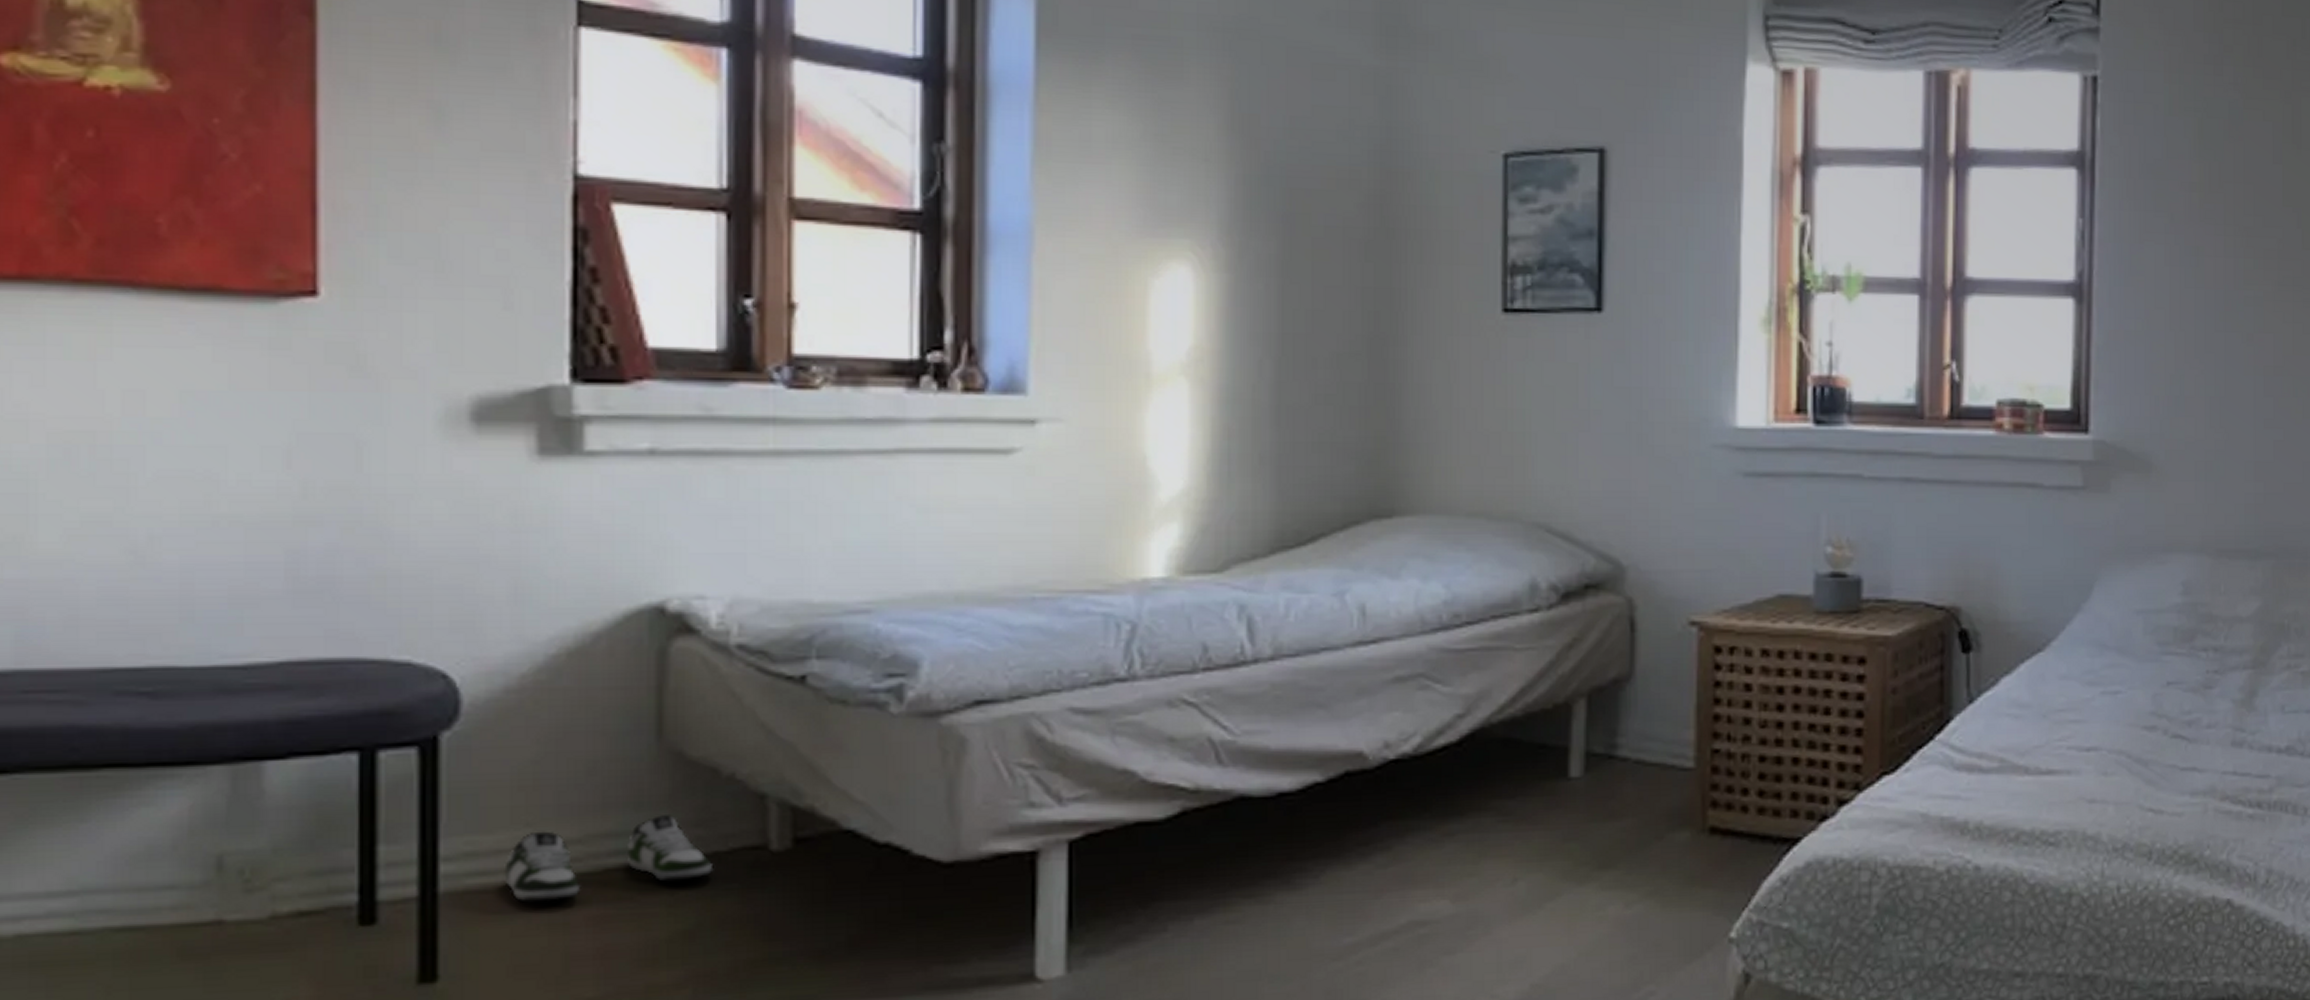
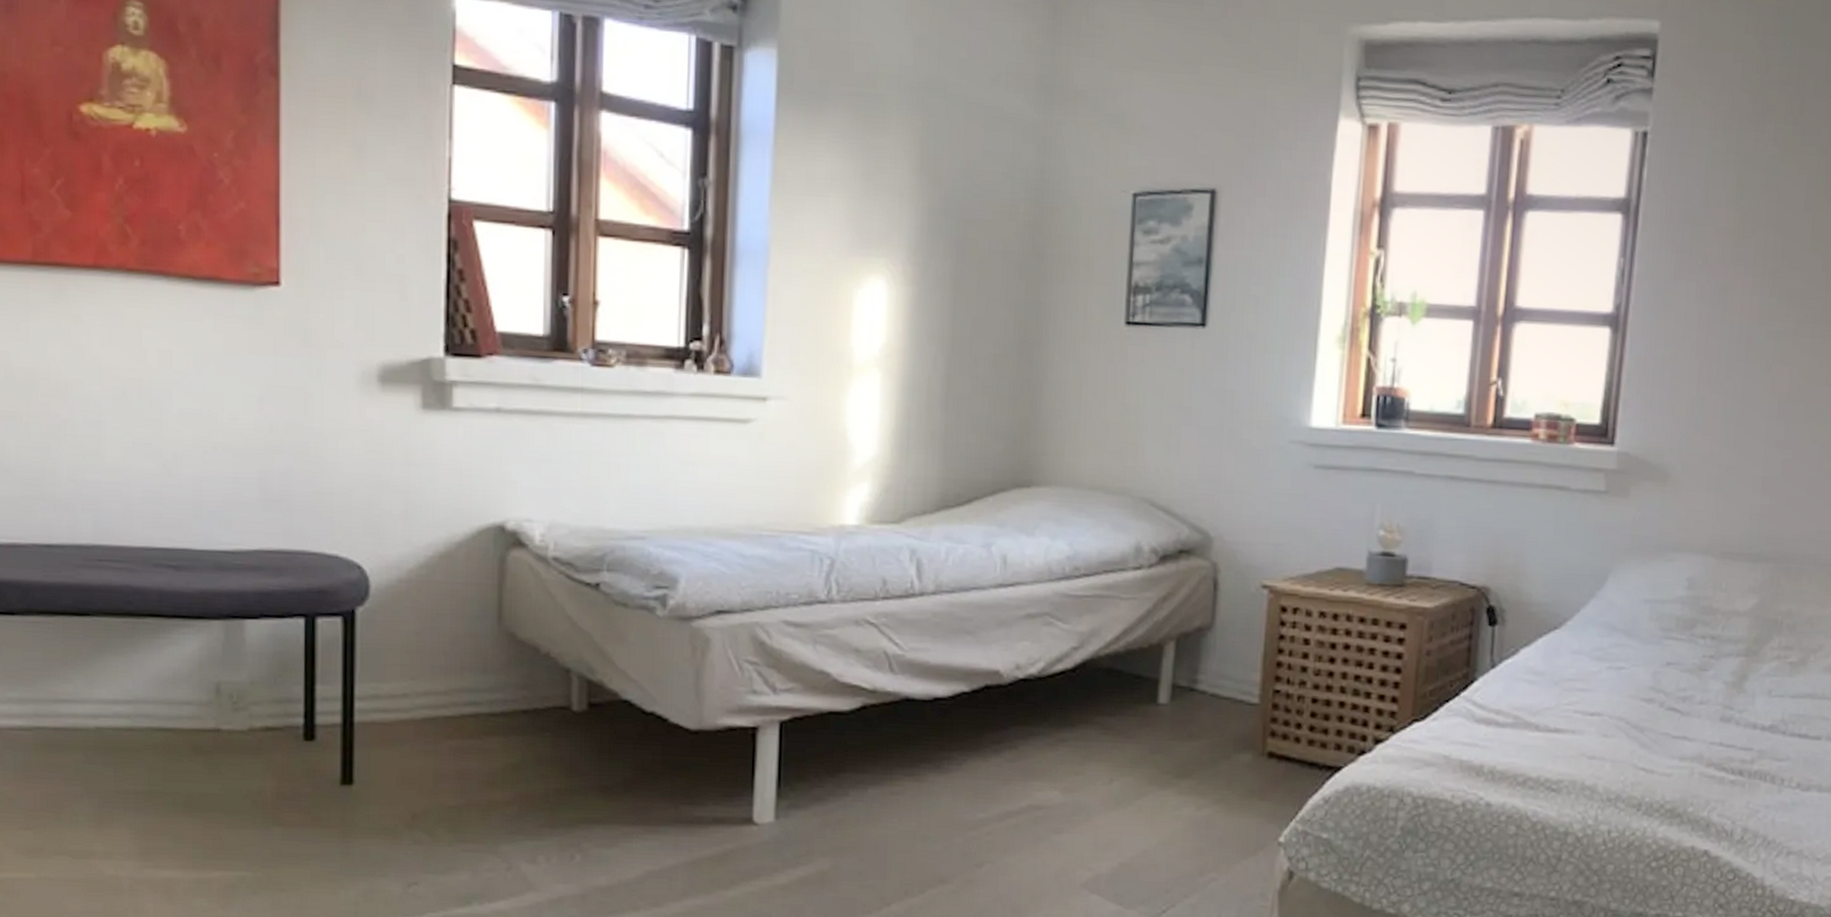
shoe: present [504,815,714,903] -> none [396,679,534,735]

